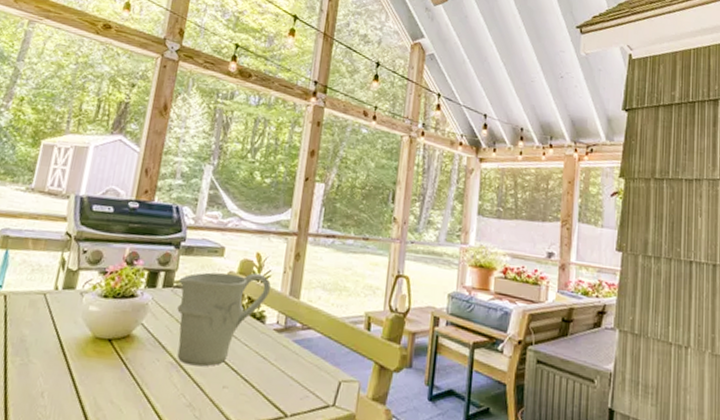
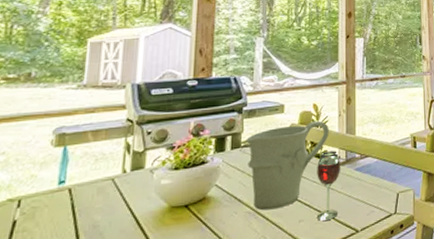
wineglass: none [243,312,279,394] -> present [317,151,341,221]

